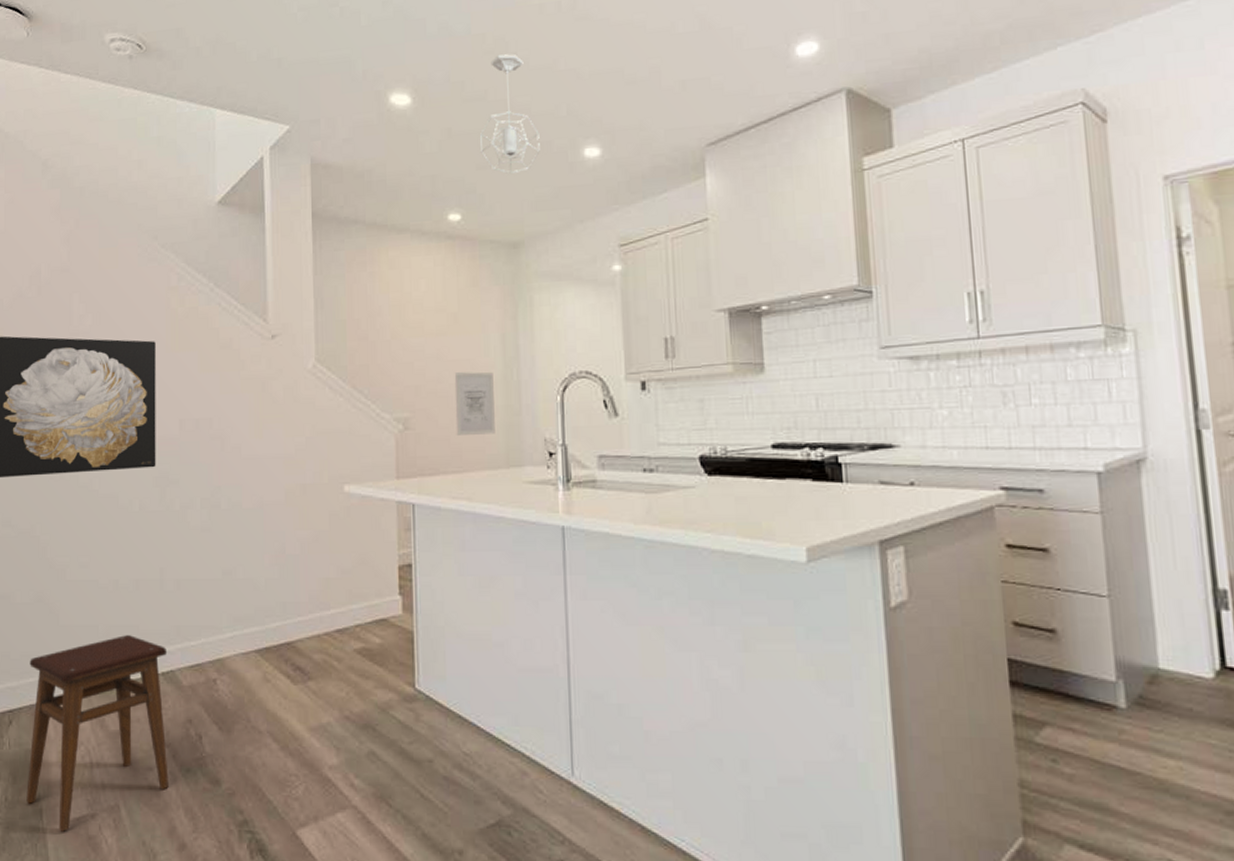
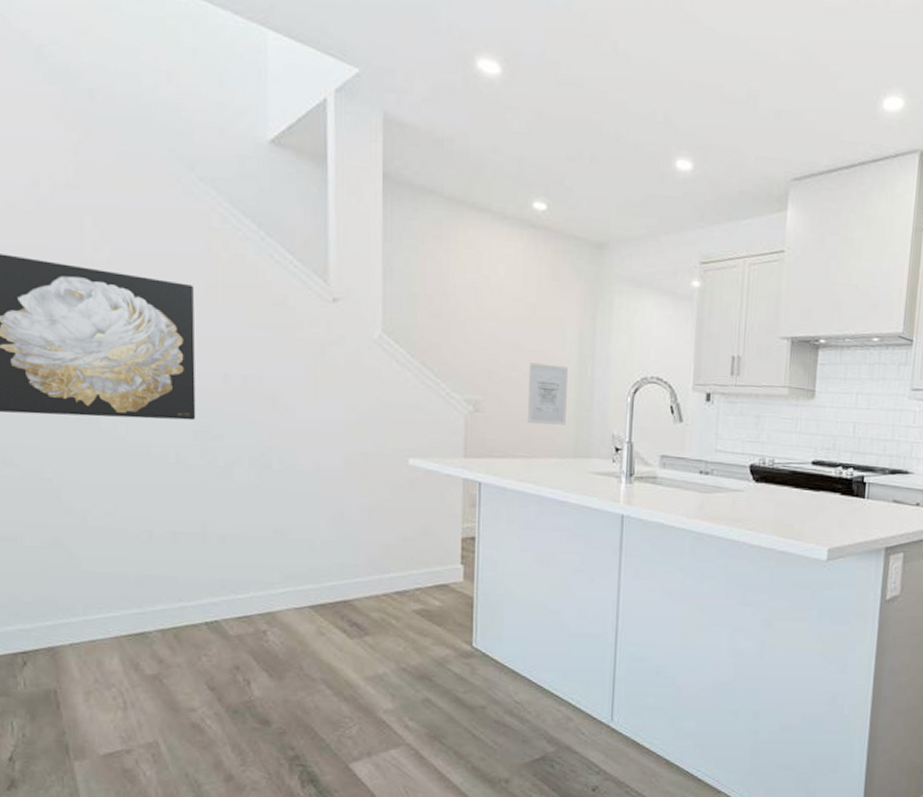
stool: present [26,635,169,832] -> none [46,585,214,766]
pendant light: present [479,54,540,174] -> none [571,41,634,172]

